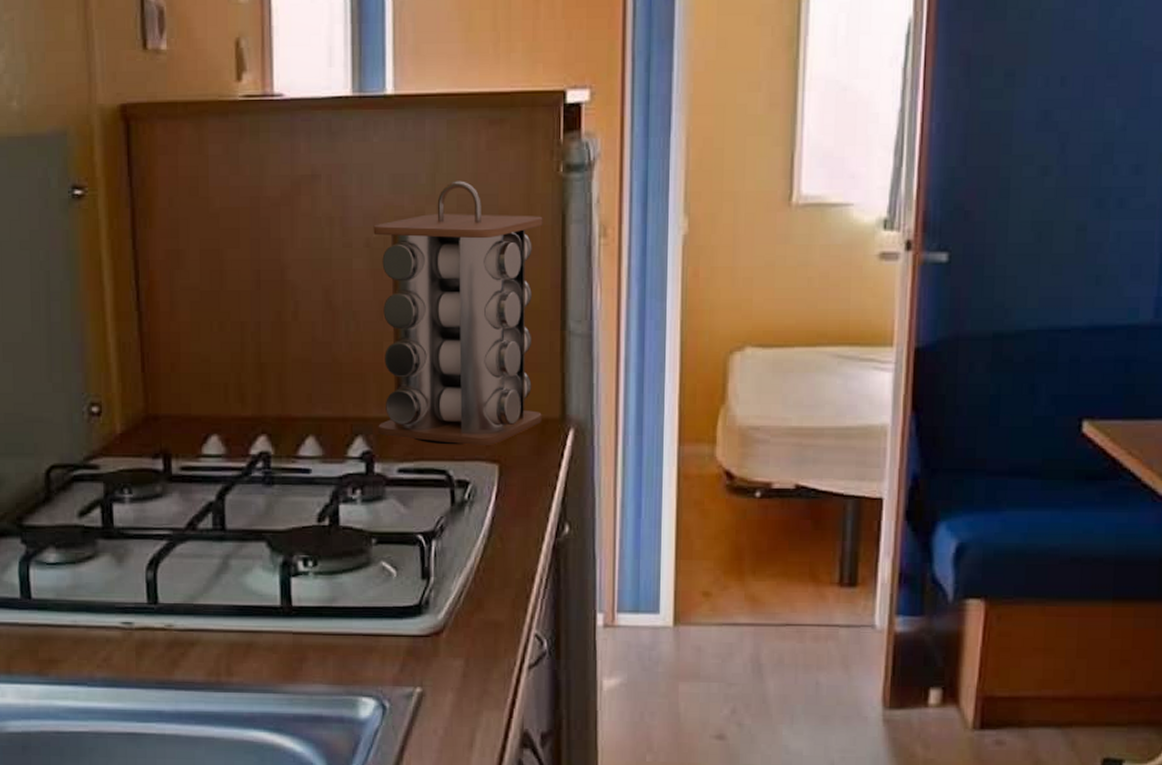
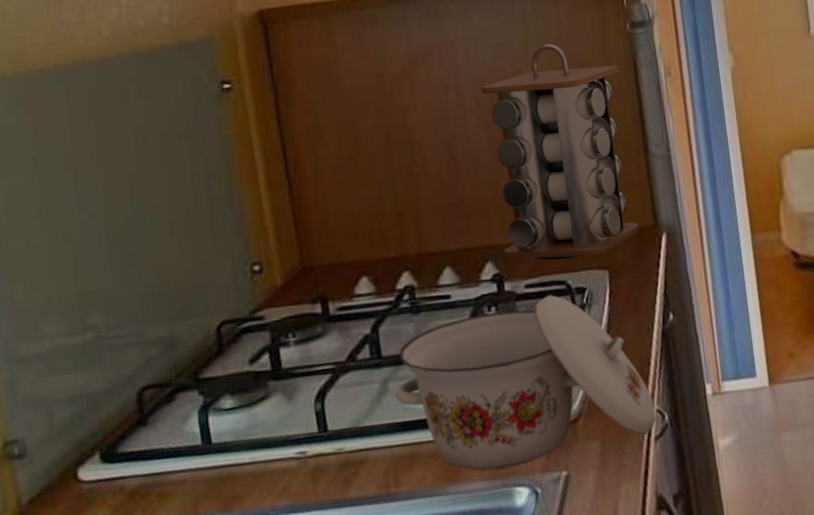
cooking pot: none [236,484,533,674] -> present [395,295,656,470]

